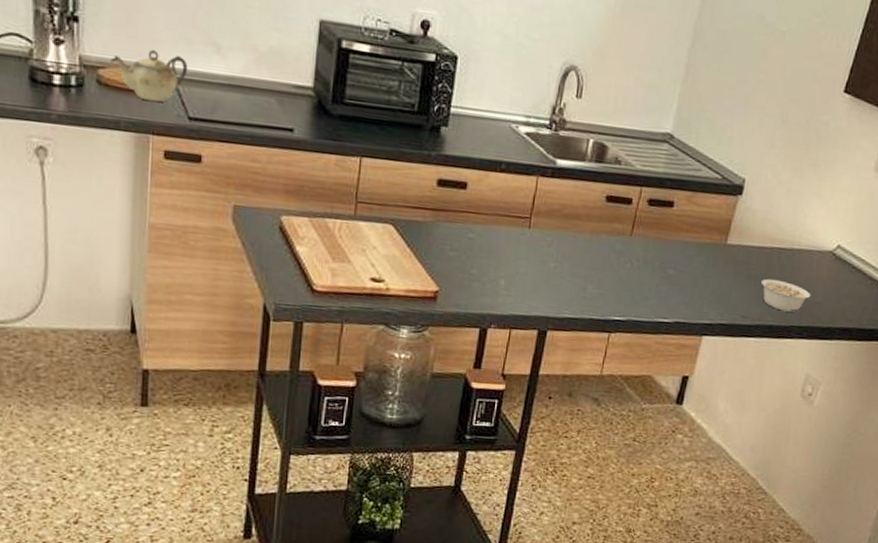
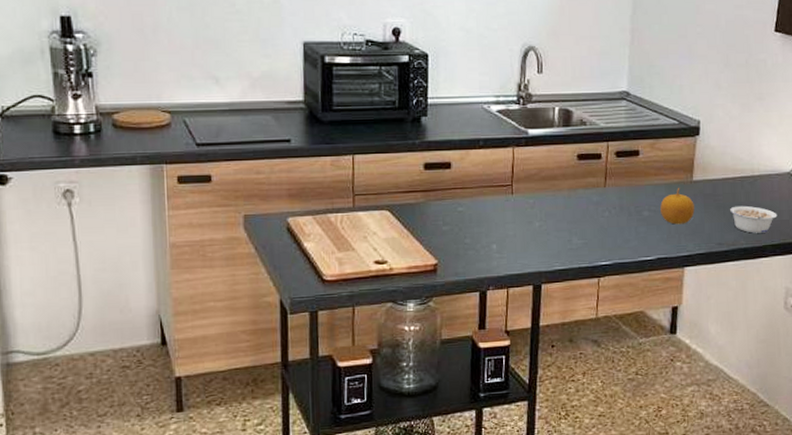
teapot: present [110,49,188,102] -> none [123,90,192,136]
fruit: none [686,248,724,290] -> present [660,187,695,225]

